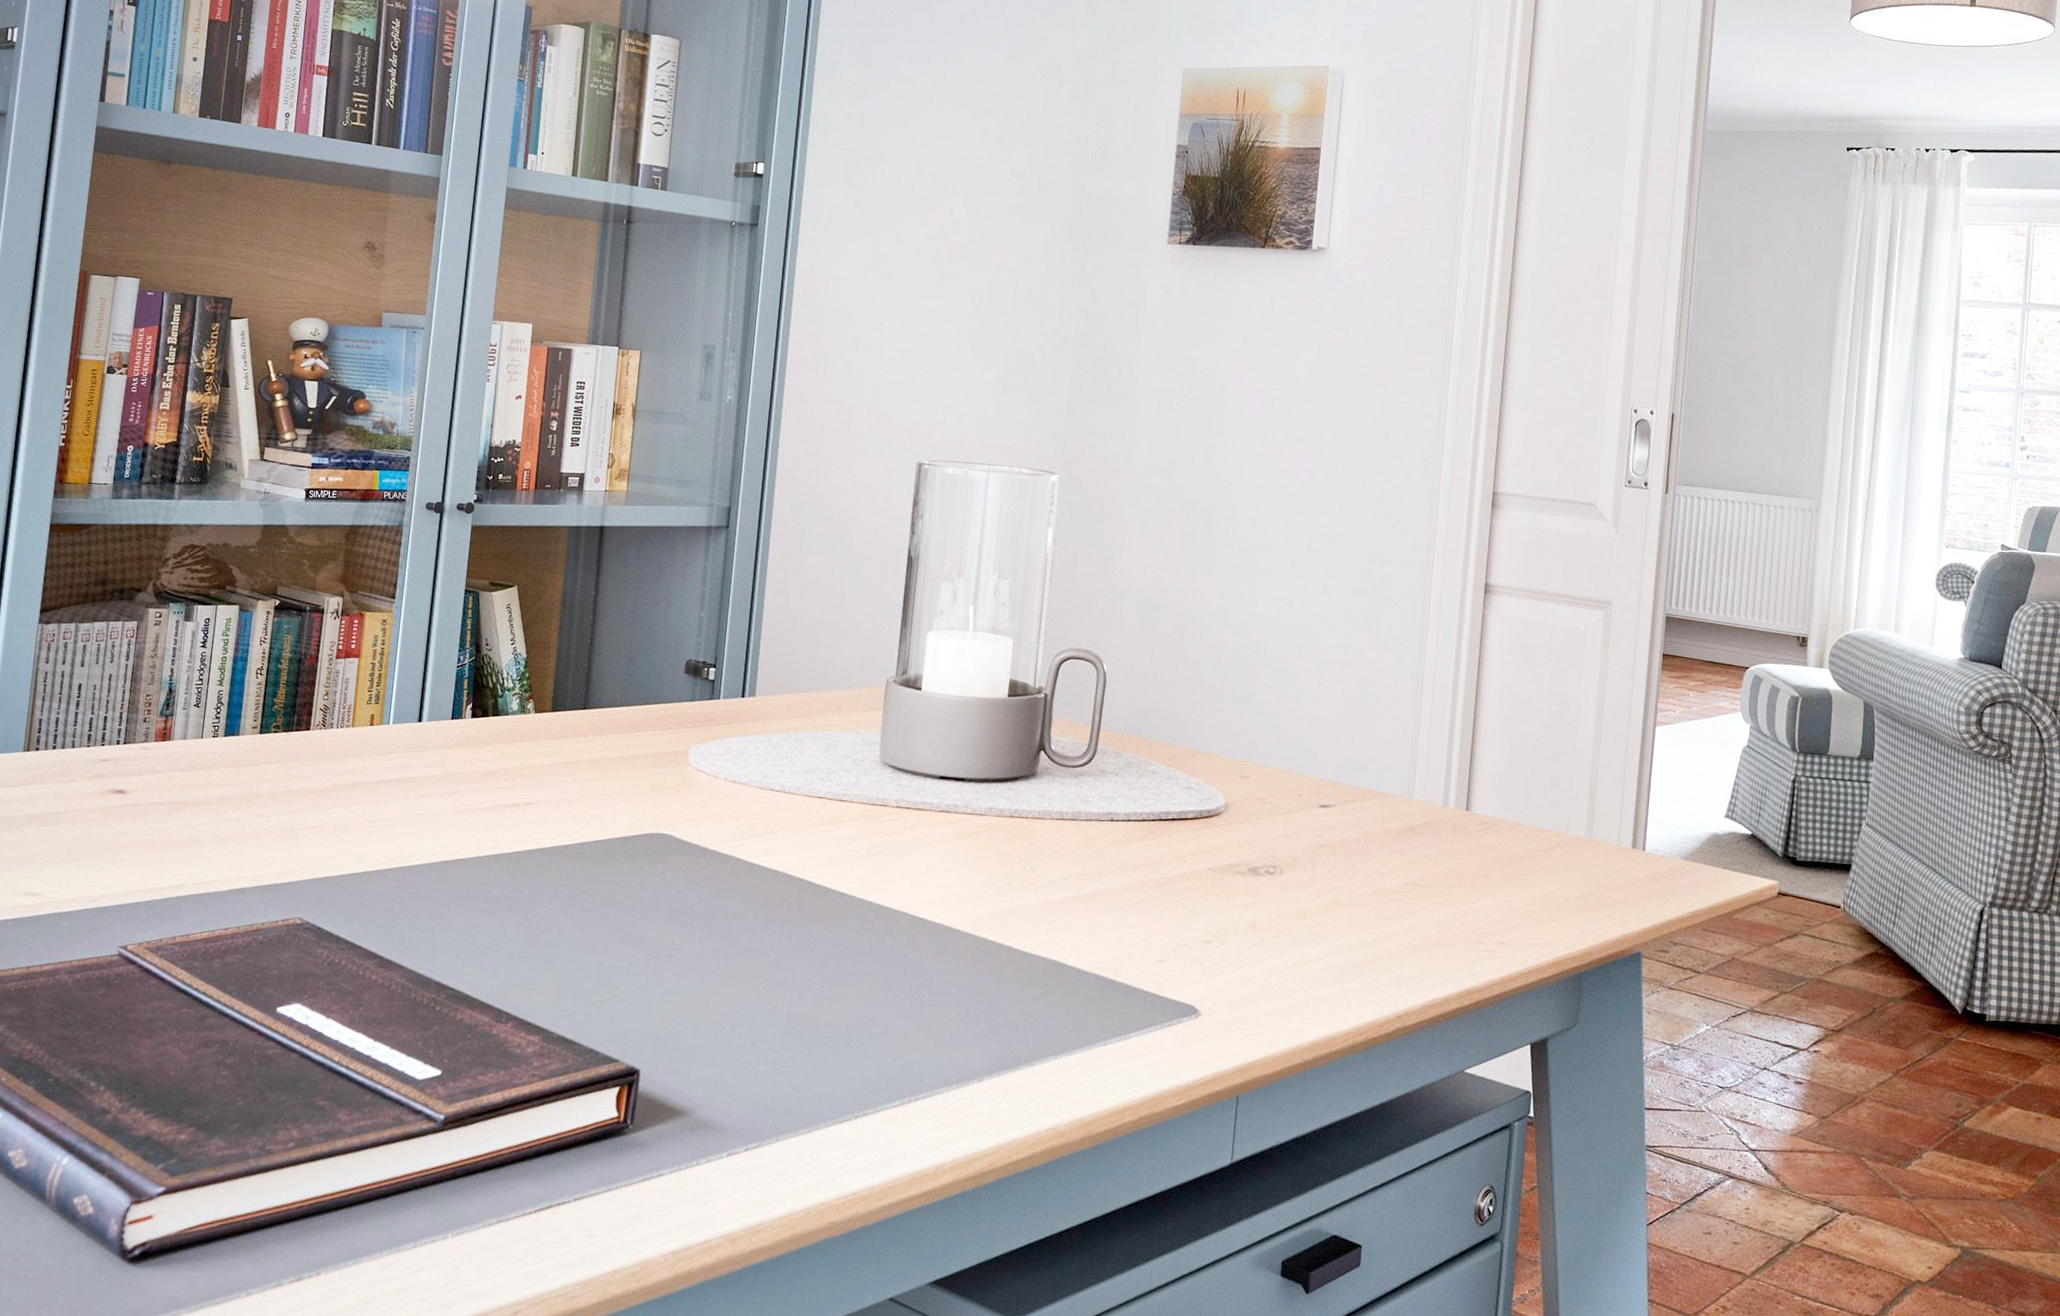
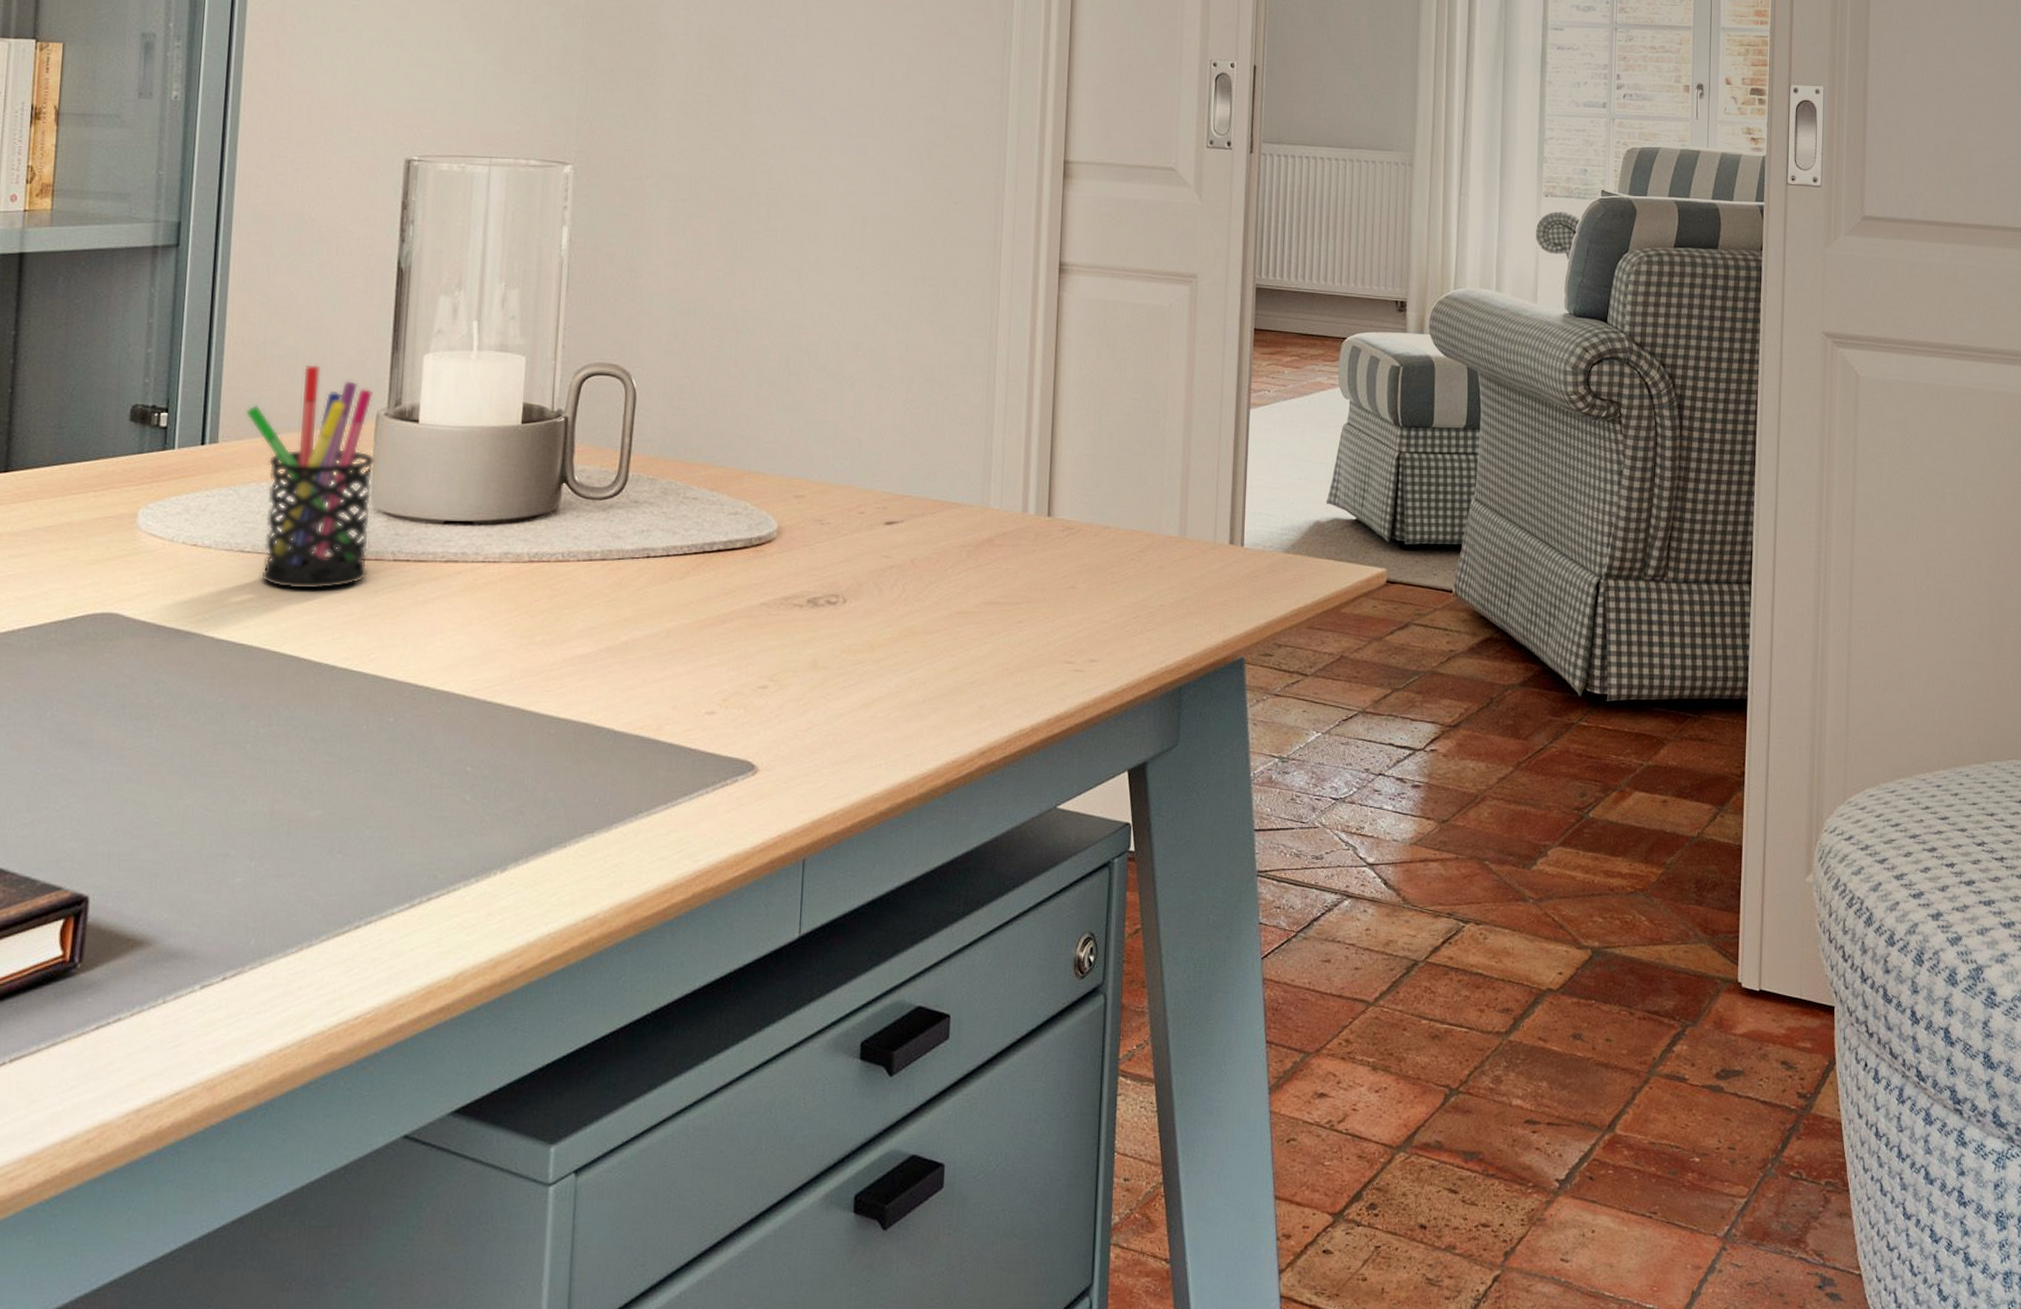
pen holder: none [778,634,885,828] -> present [245,364,376,590]

